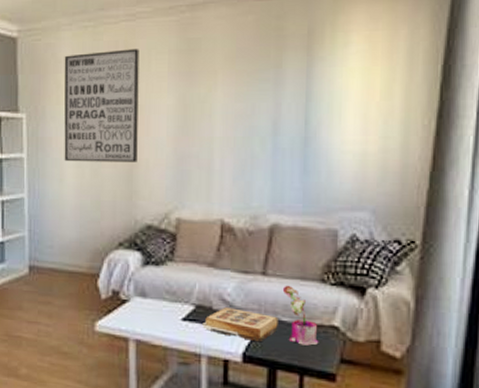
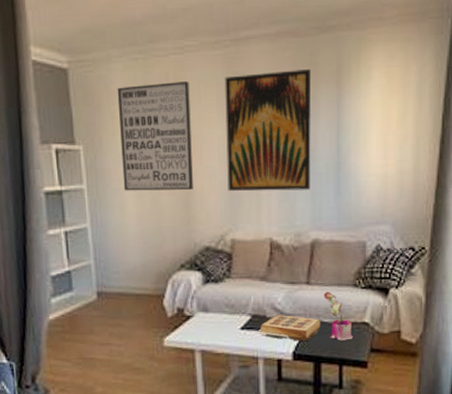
wall art: none [175,33,277,167] -> present [224,68,312,191]

